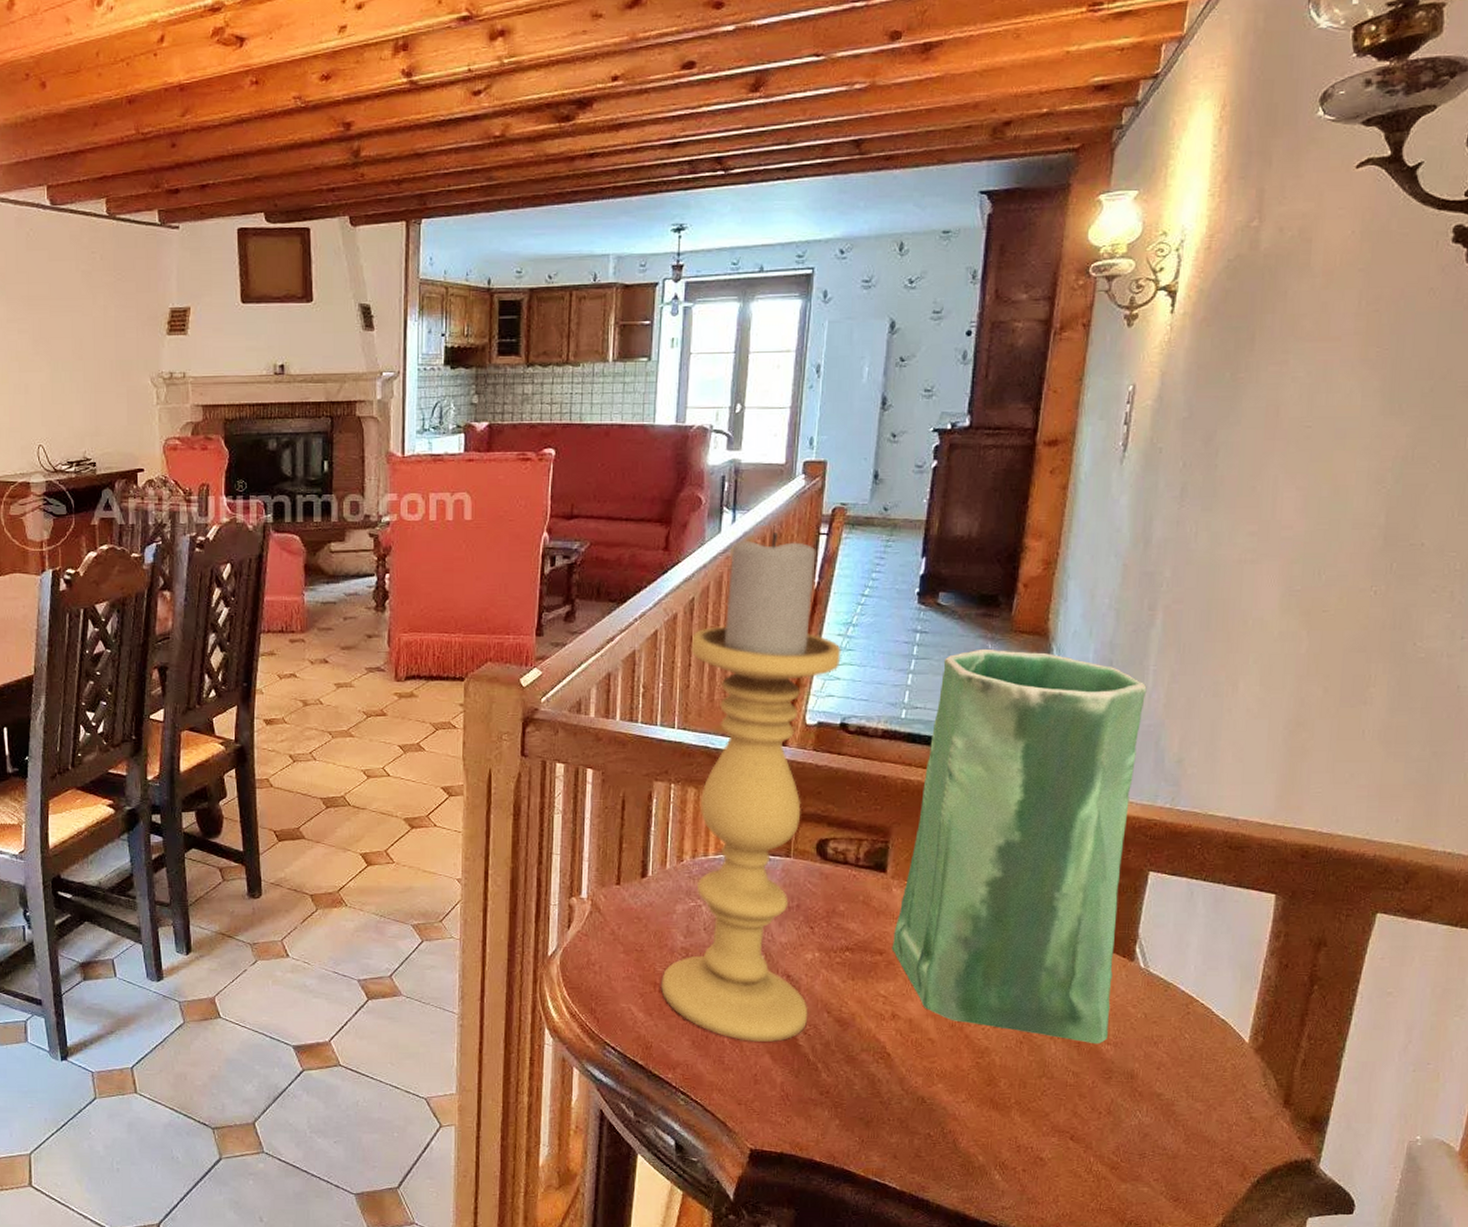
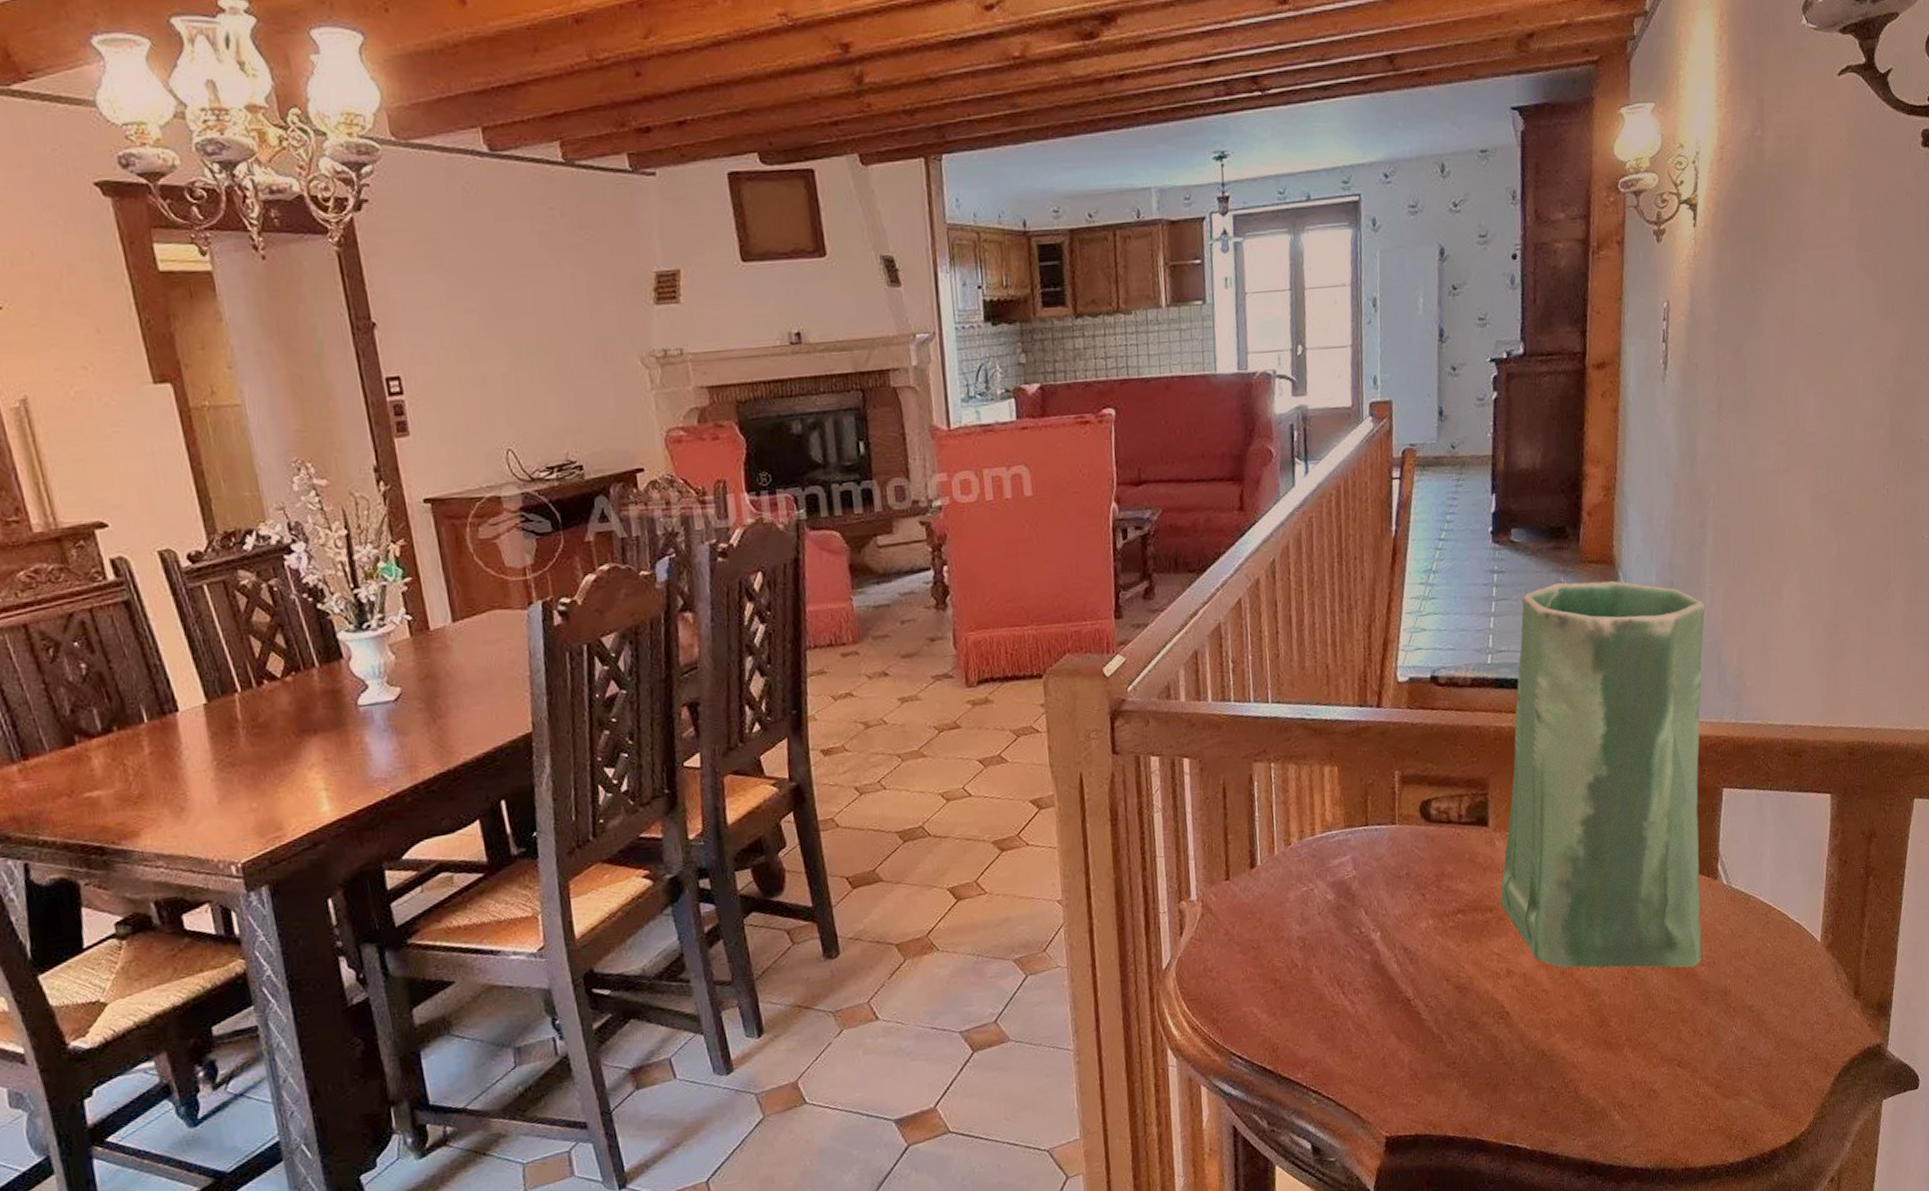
candle holder: present [660,532,841,1042] -> none [1276,481,1428,1026]

